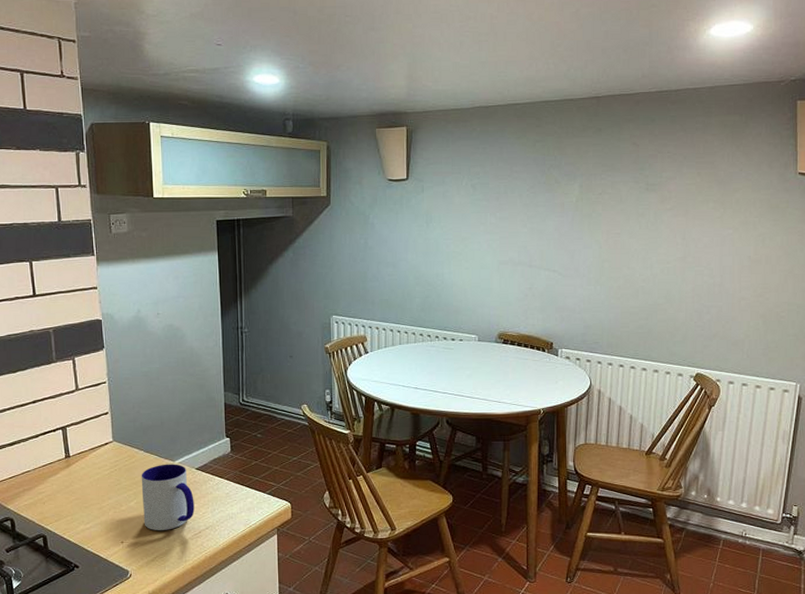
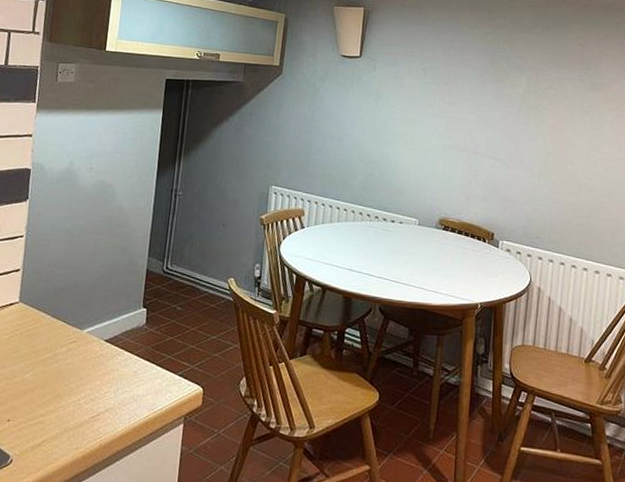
mug: present [141,464,195,530] -> none [37,332,98,410]

